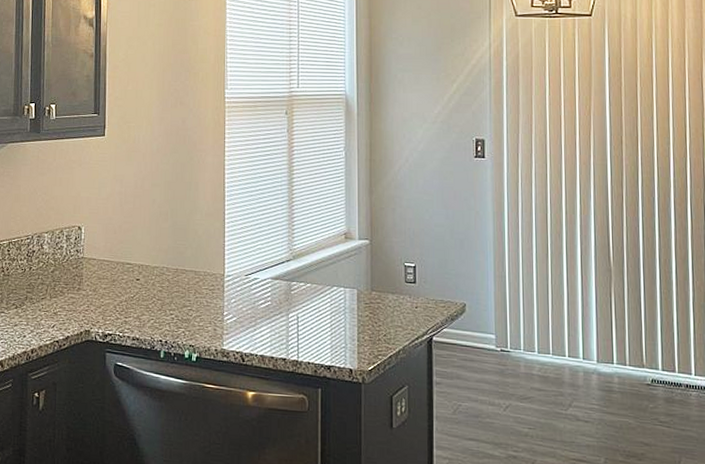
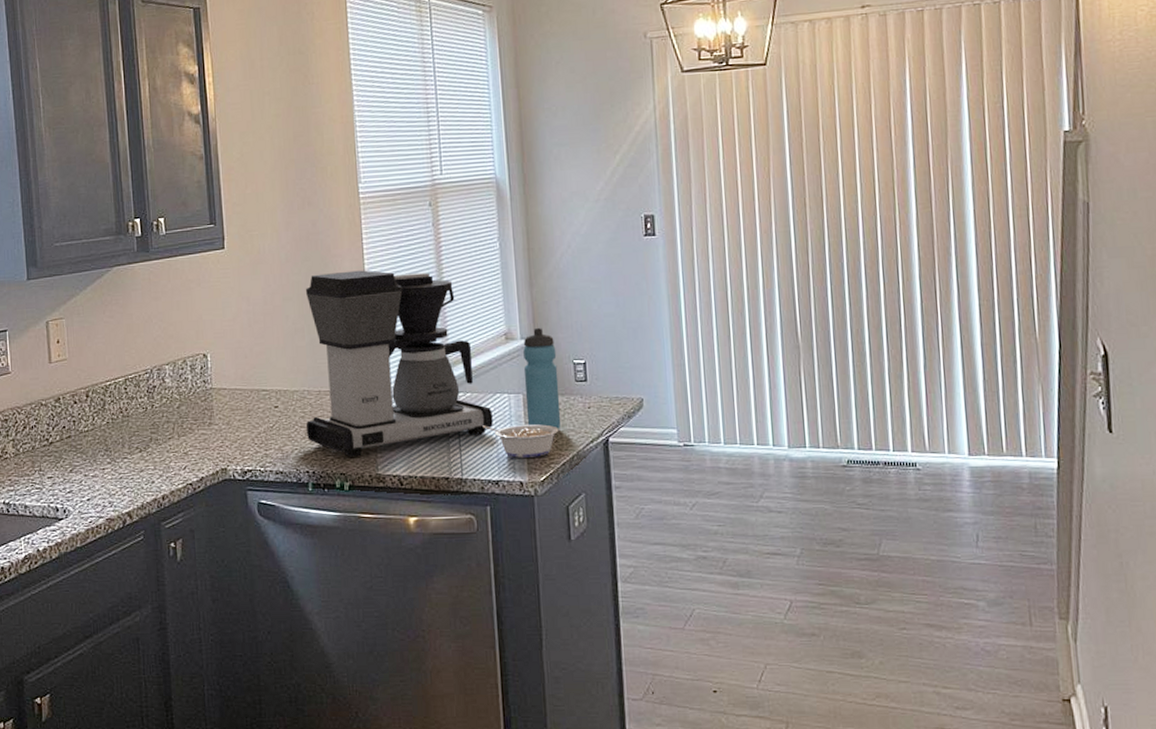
coffee maker: none [162,165,329,332] -> present [305,270,493,457]
legume: none [319,314,388,348] -> present [482,424,559,458]
water bottle: none [359,230,390,324] -> present [523,327,562,429]

